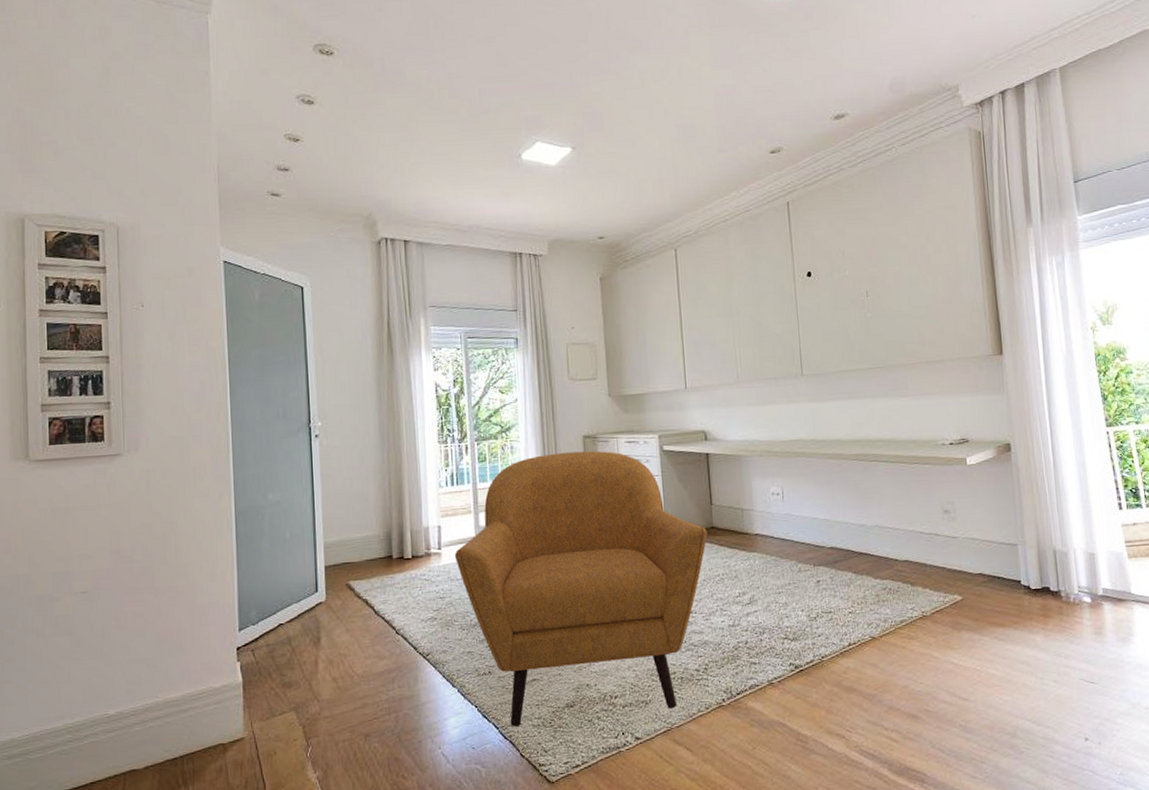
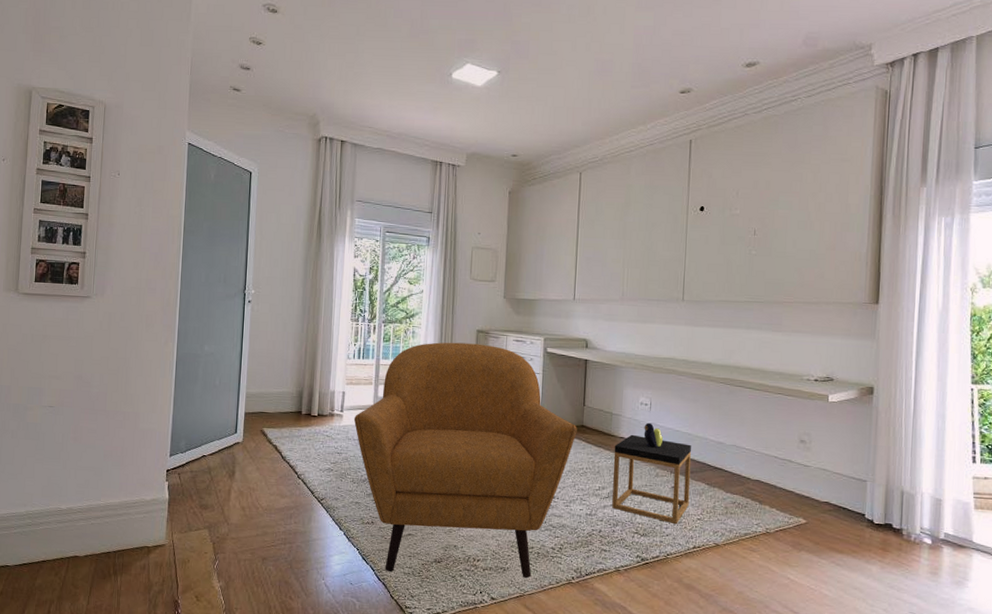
side table: none [750,513,838,623] -> present [612,422,691,525]

